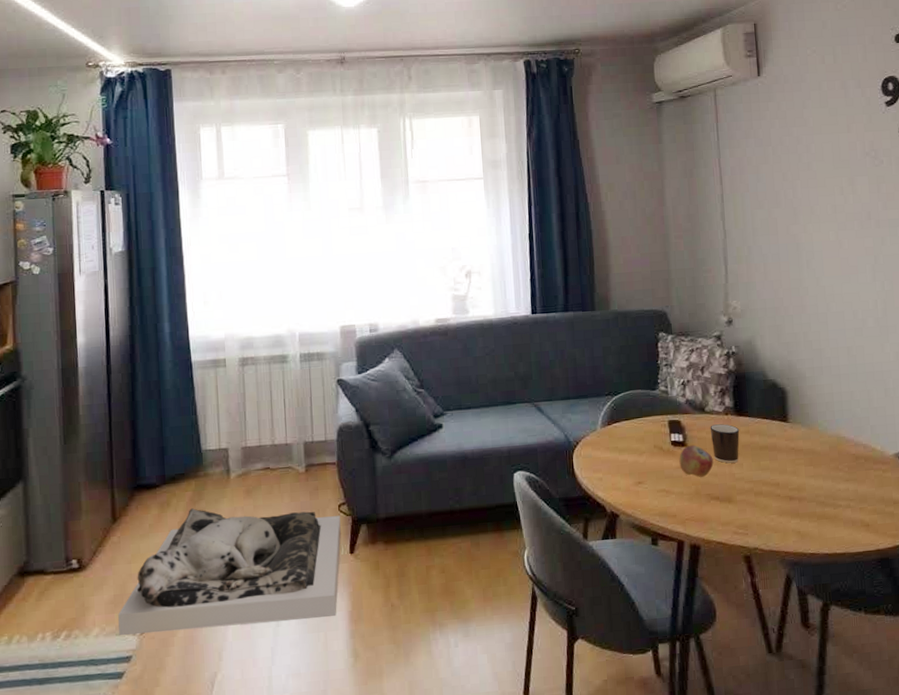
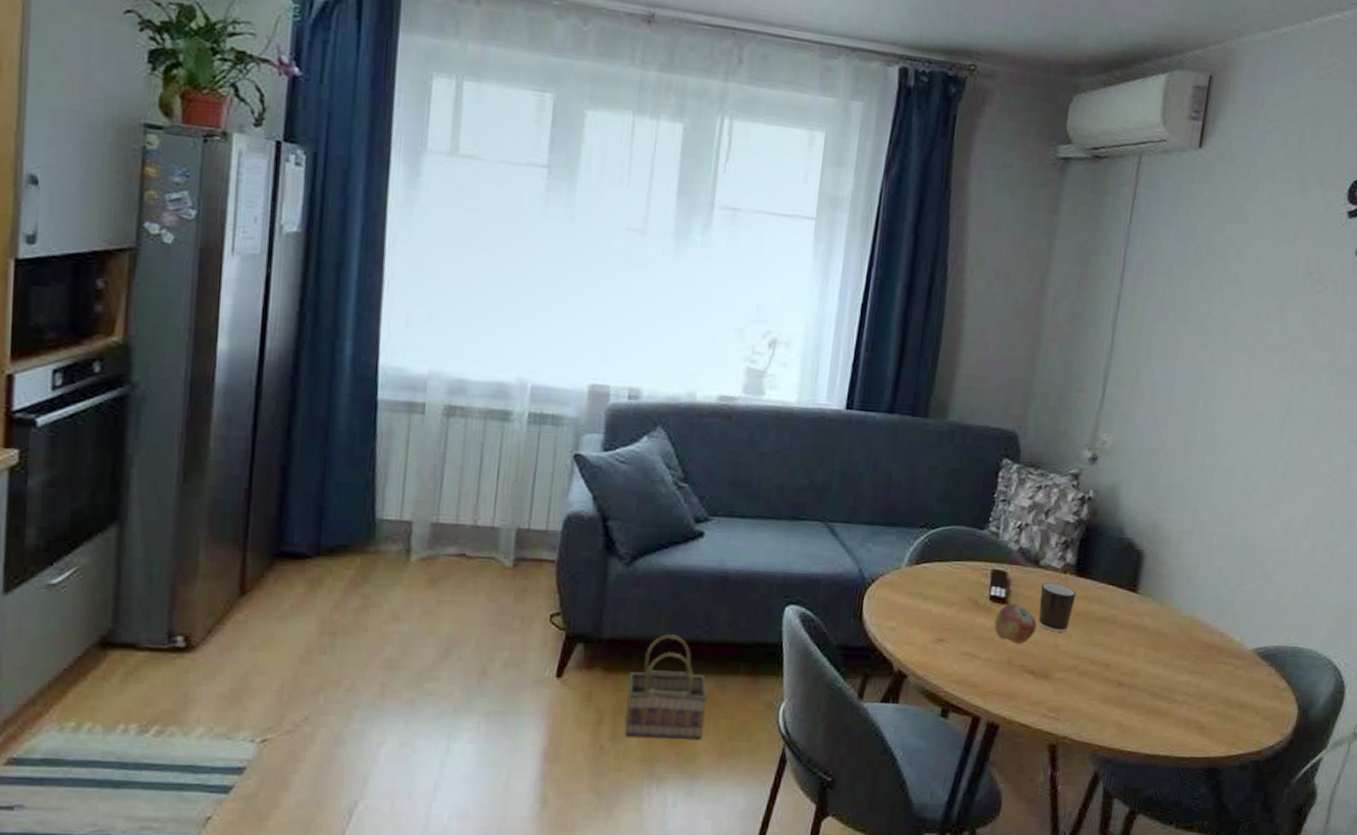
dog bed: present [118,508,341,635] -> none [232,592,551,751]
basket: none [403,507,469,594] -> present [625,634,709,740]

